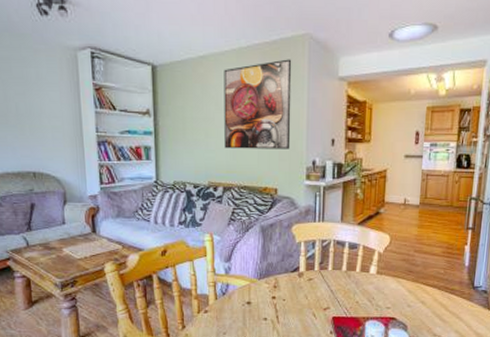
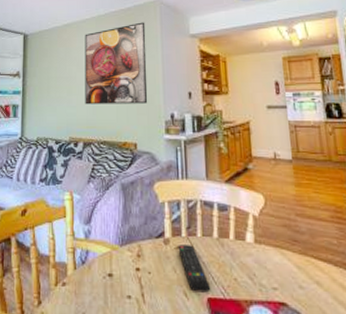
remote control: none [310,277,336,313] -> present [178,245,211,293]

